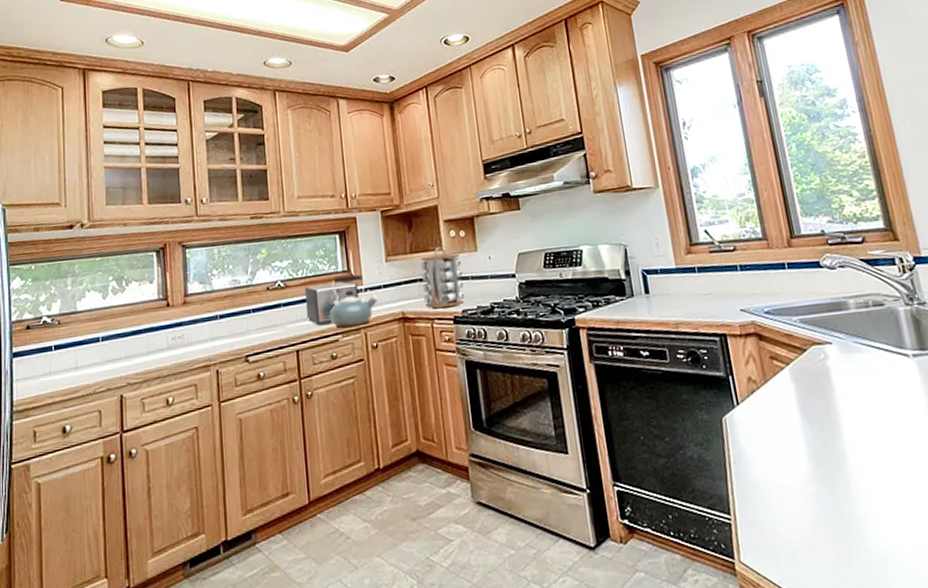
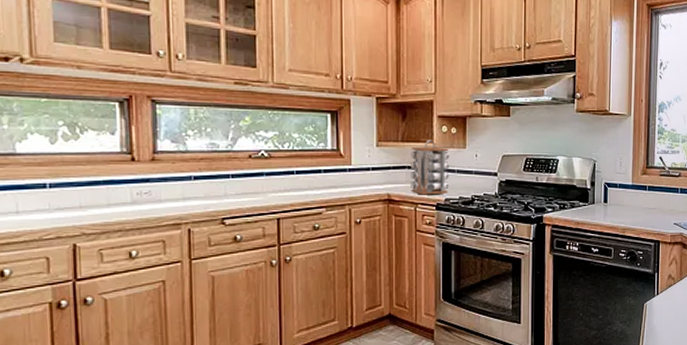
toaster: present [304,281,358,326] -> none [289,159,346,198]
kettle: present [329,274,380,328] -> none [314,154,367,202]

